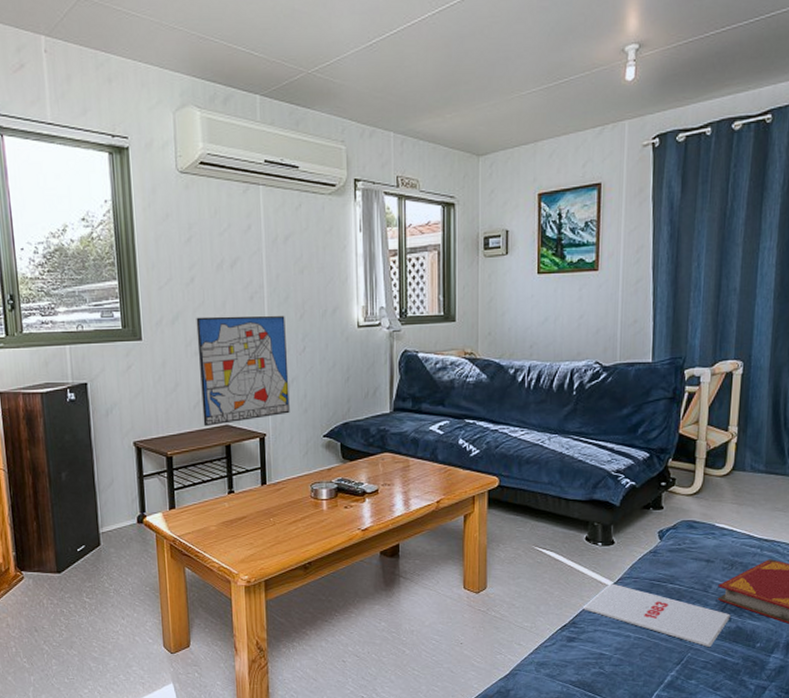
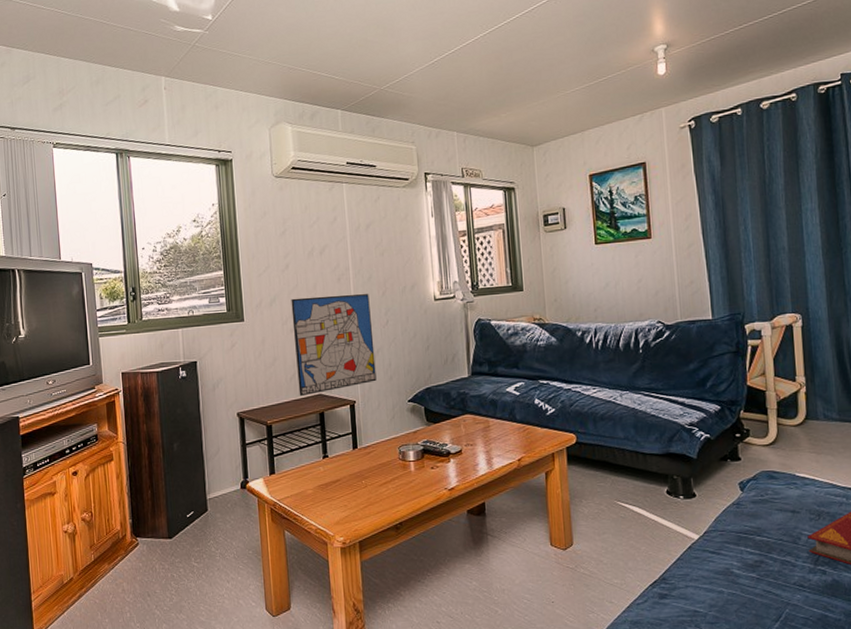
magazine: present [583,583,731,647] -> none [672,537,825,602]

